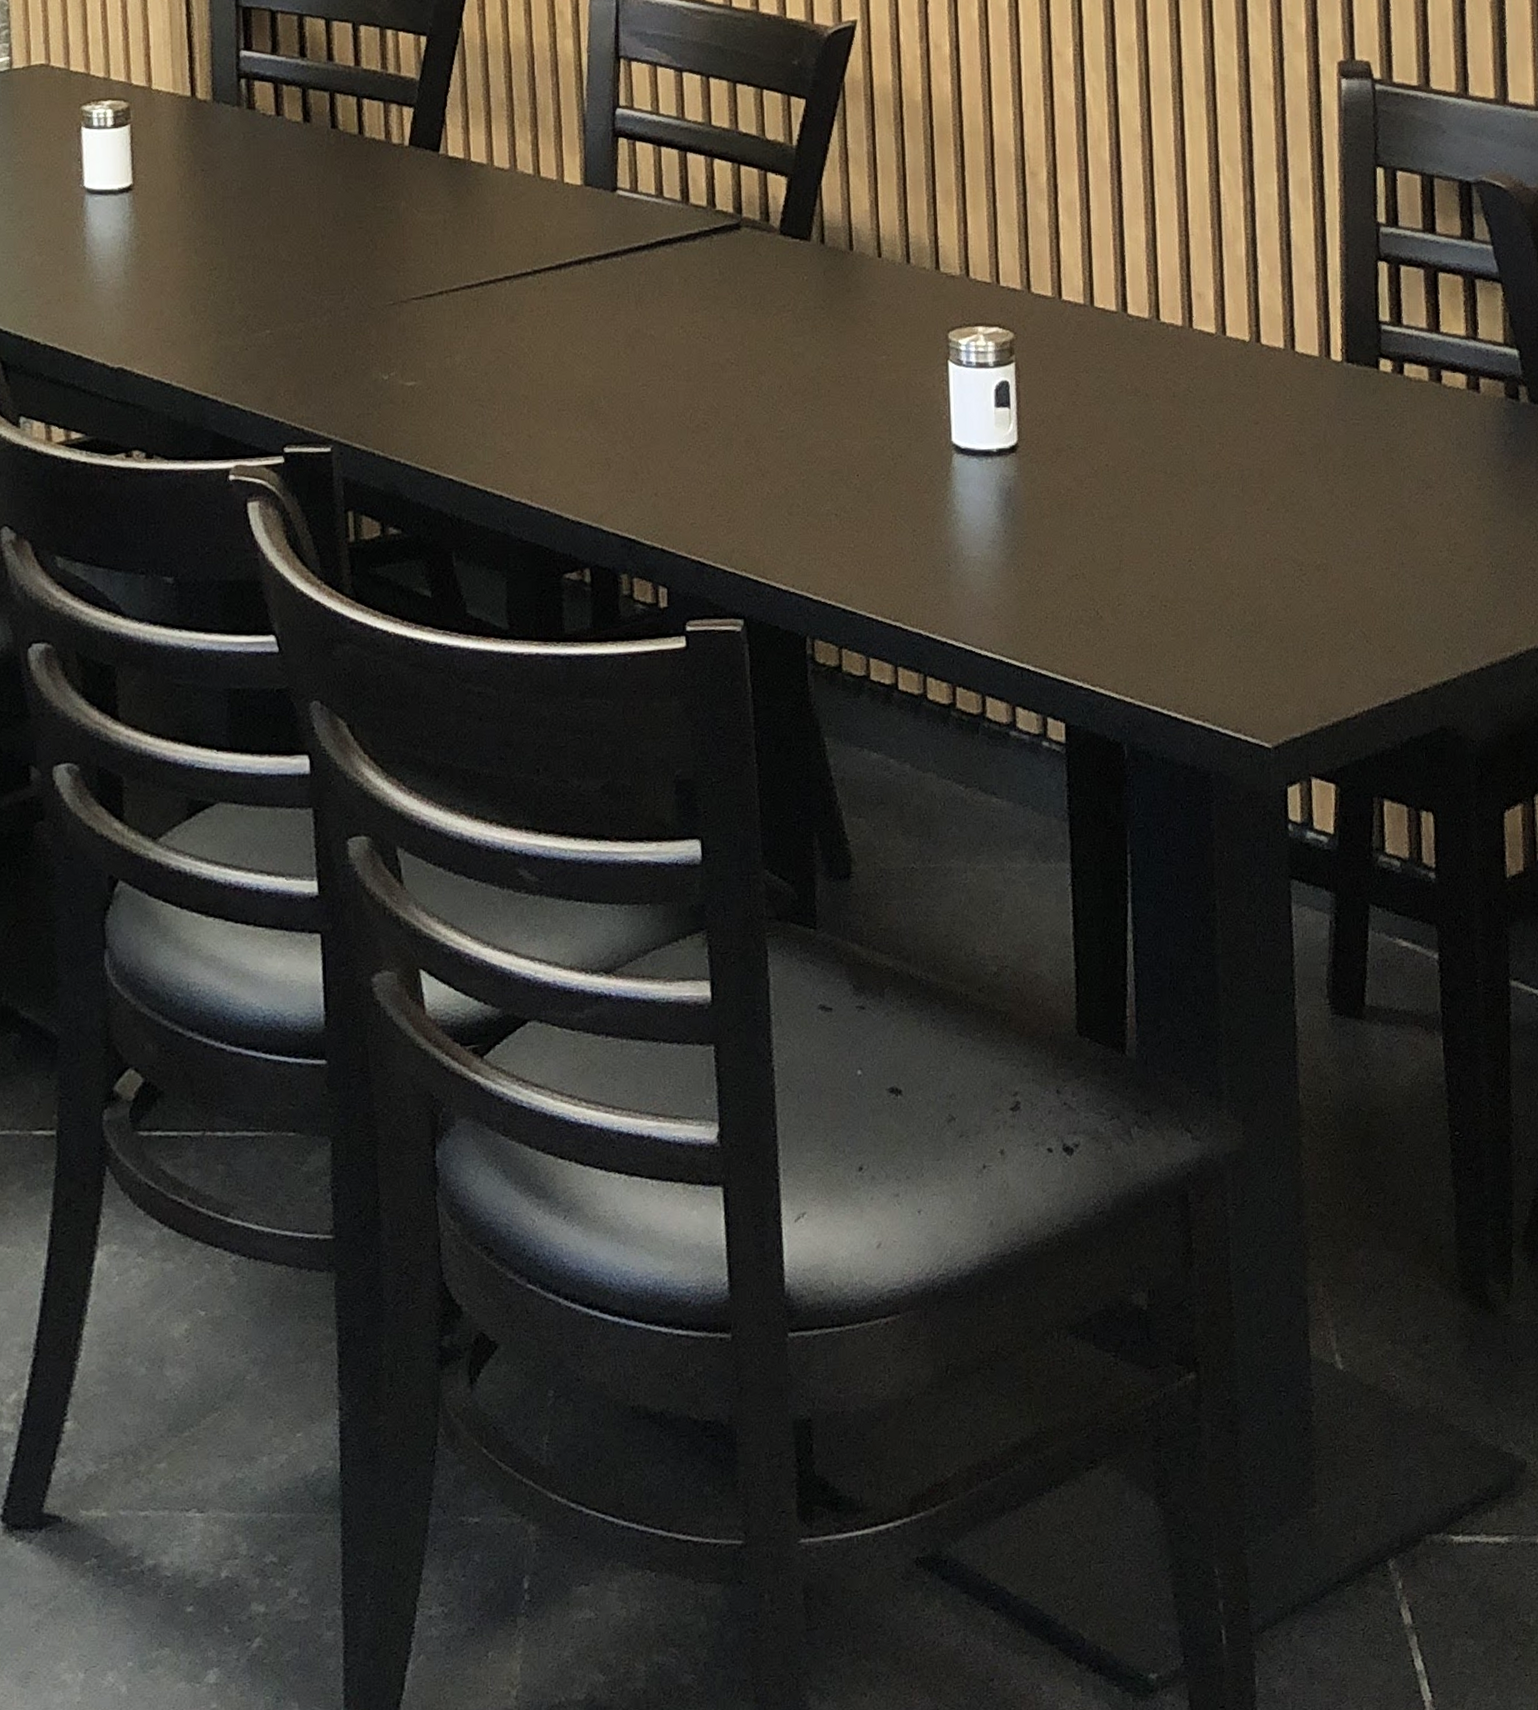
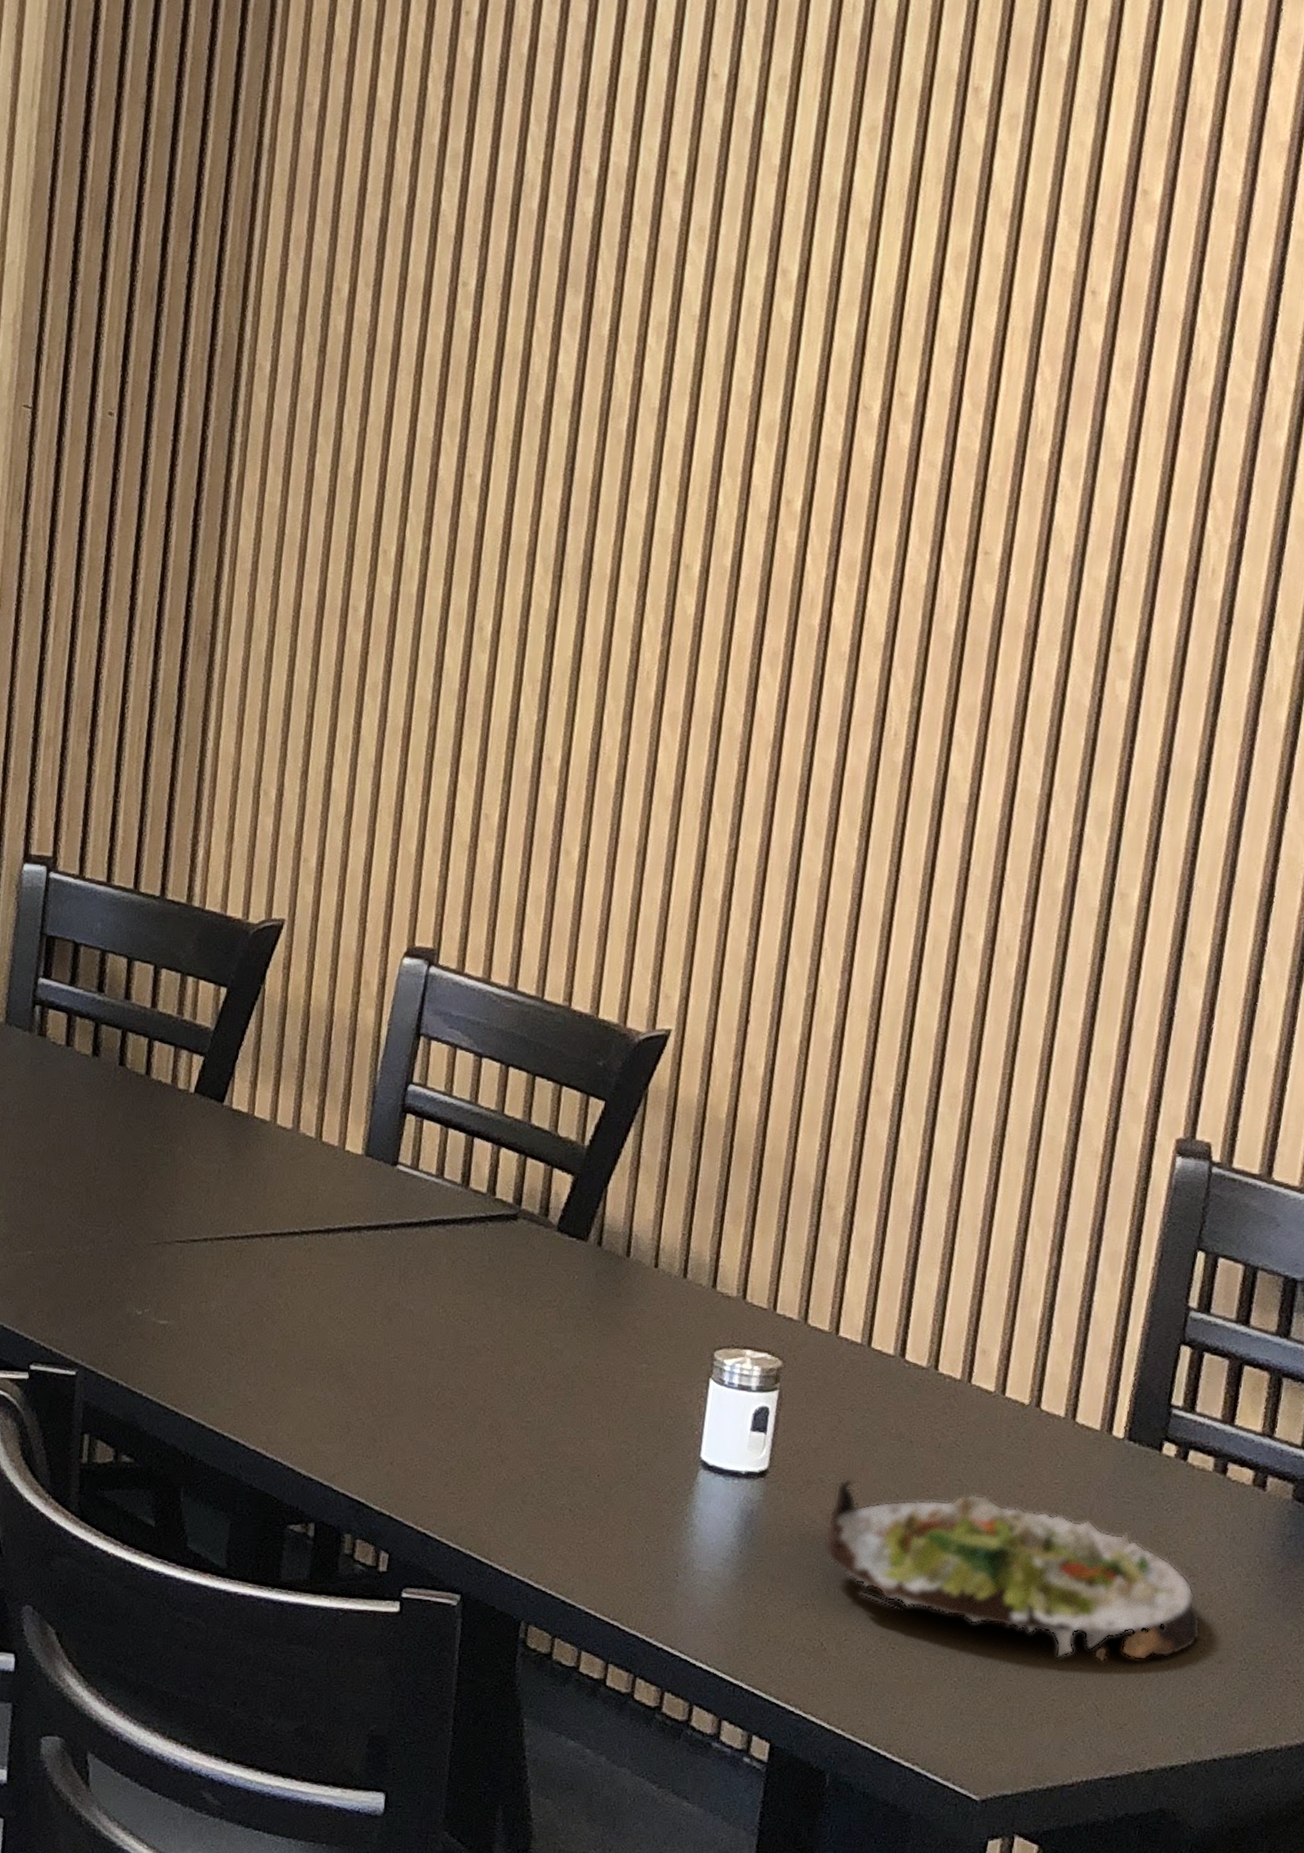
salad plate: none [1080,438,1447,591] -> present [822,1477,1201,1663]

